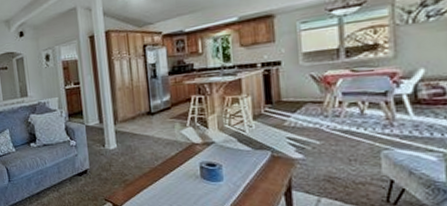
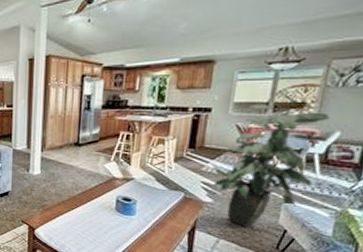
indoor plant: none [295,50,412,183] -> present [212,104,330,228]

